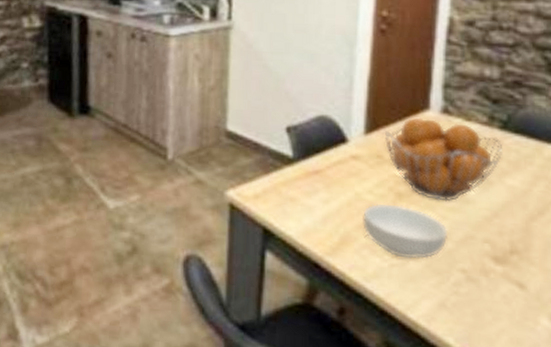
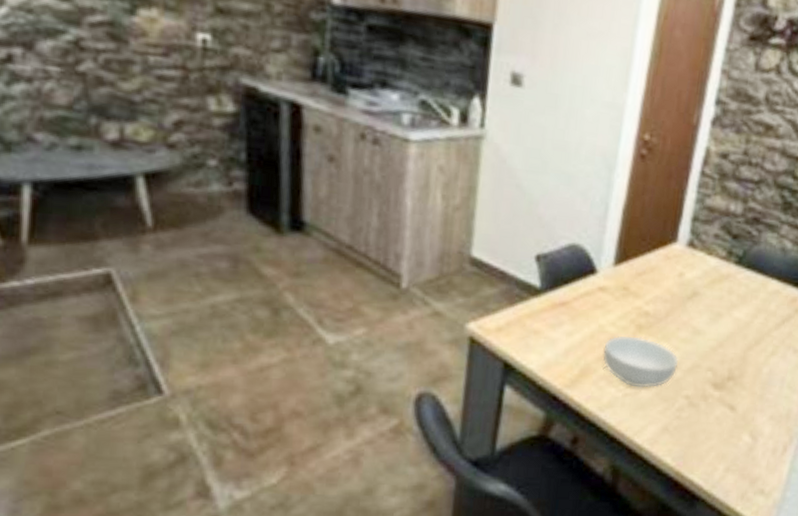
fruit basket: present [384,117,502,202] -> none [632,249,735,333]

